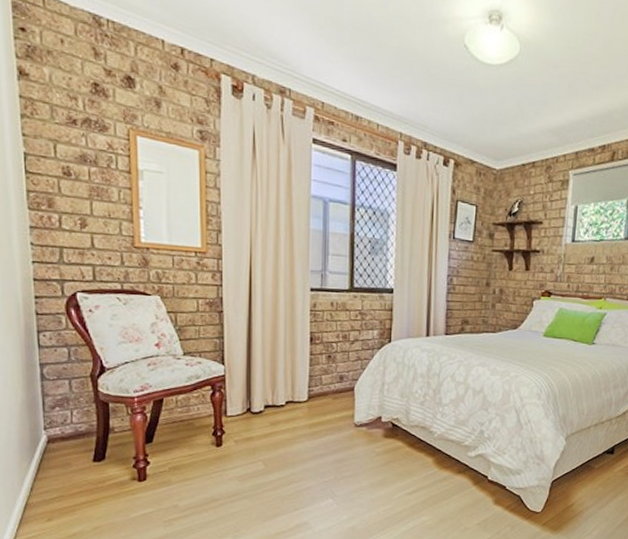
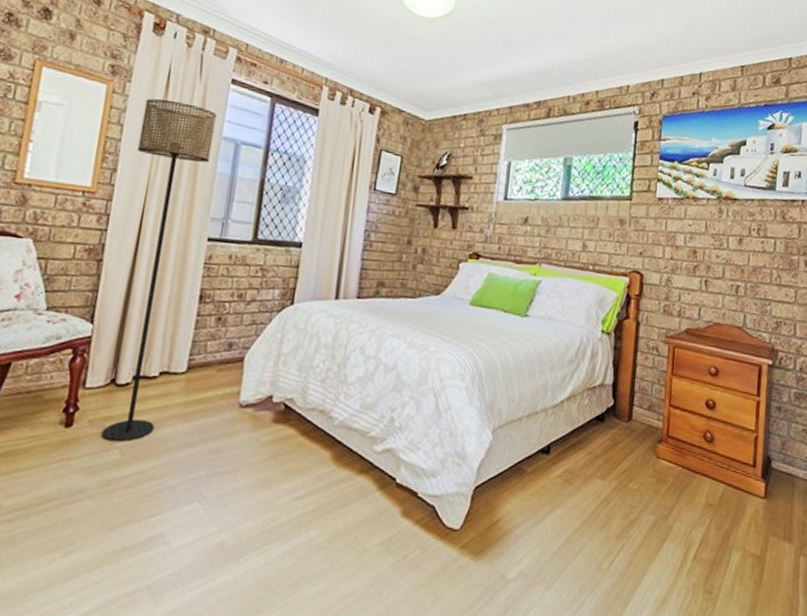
floor lamp: none [236,162,303,457] -> present [101,98,217,442]

